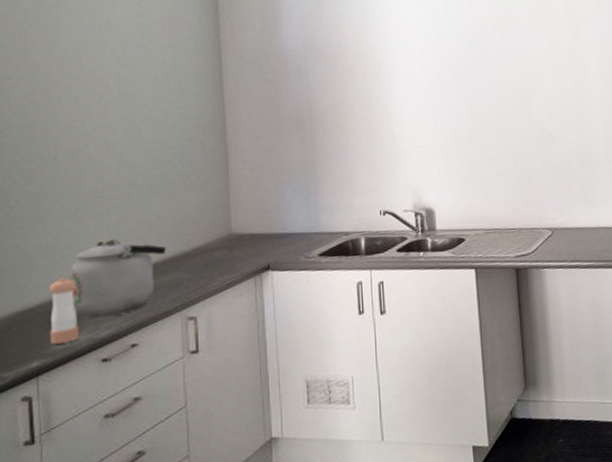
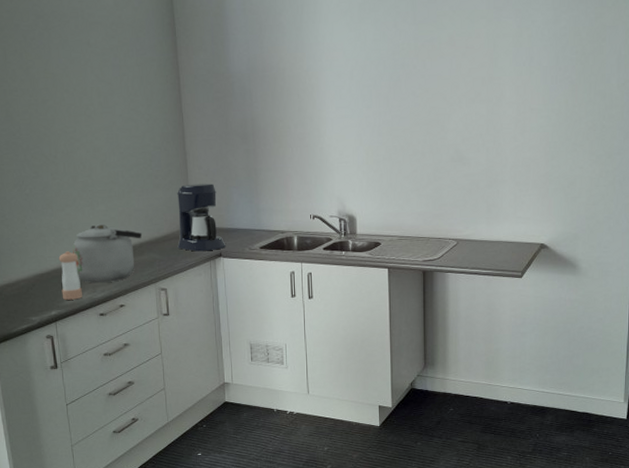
coffee maker: none [213,179,276,266] -> present [176,182,226,252]

